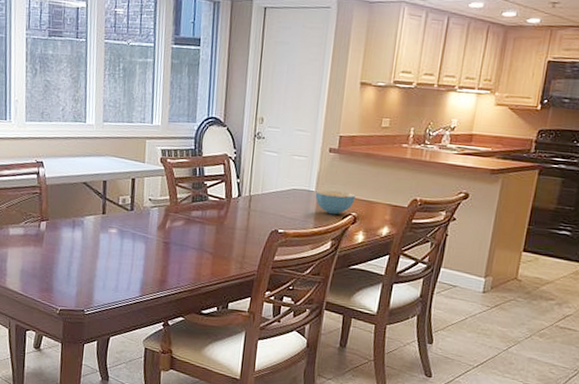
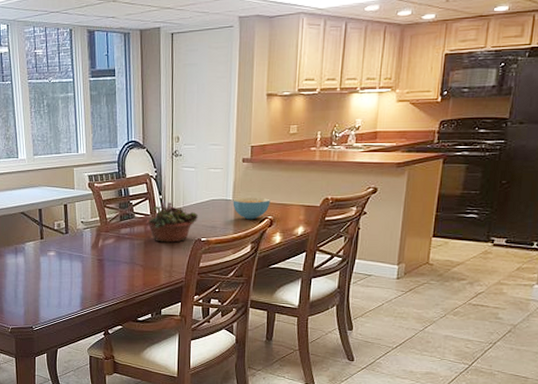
succulent planter: none [220,186,278,232] -> present [146,201,199,243]

